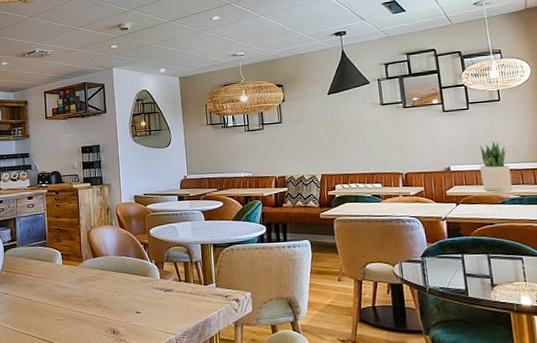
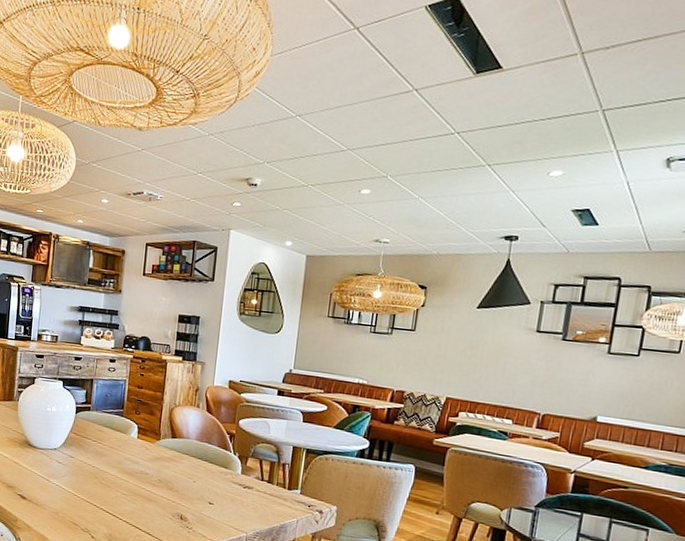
planter: present [479,142,512,192] -> none [628,399,669,457]

